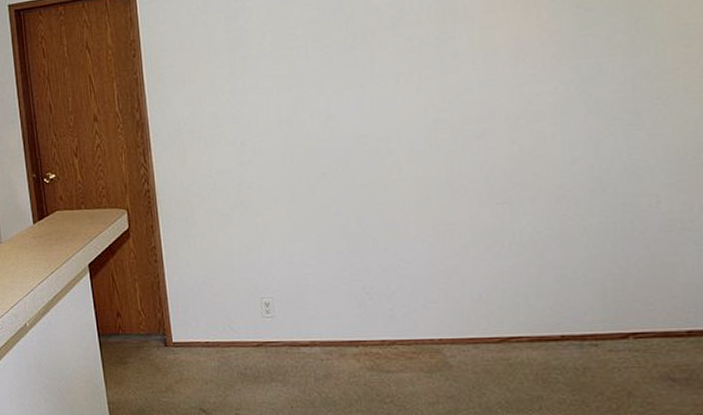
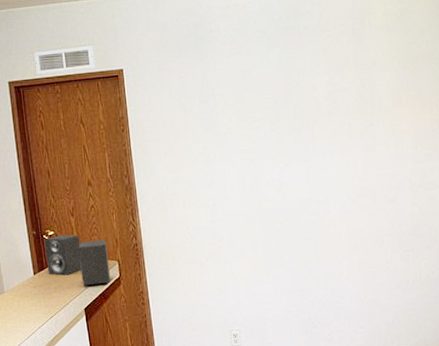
speaker: none [44,178,119,238] -> present [44,234,111,286]

